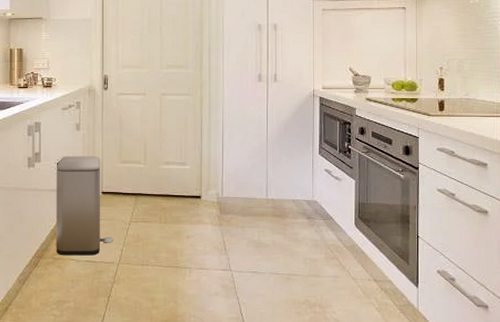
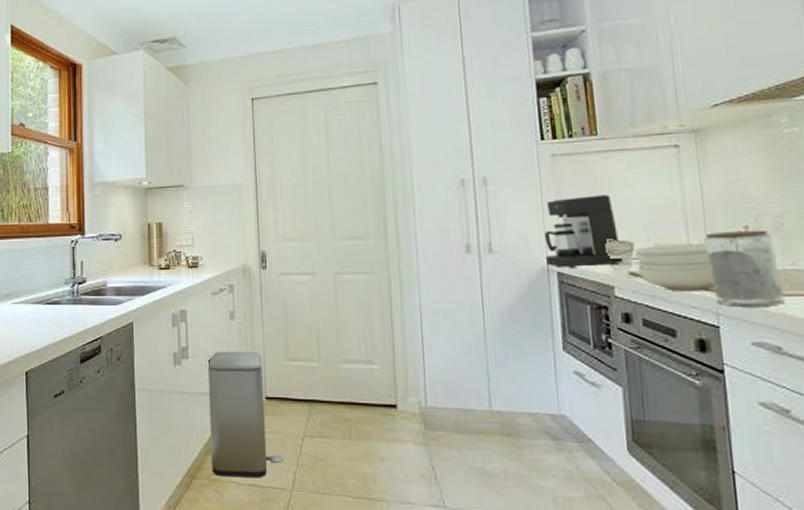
coffee maker: none [312,41,364,94] -> present [544,195,624,267]
bowl: none [371,78,419,113] -> present [635,242,715,292]
jar: none [415,70,459,124] -> present [704,230,785,307]

